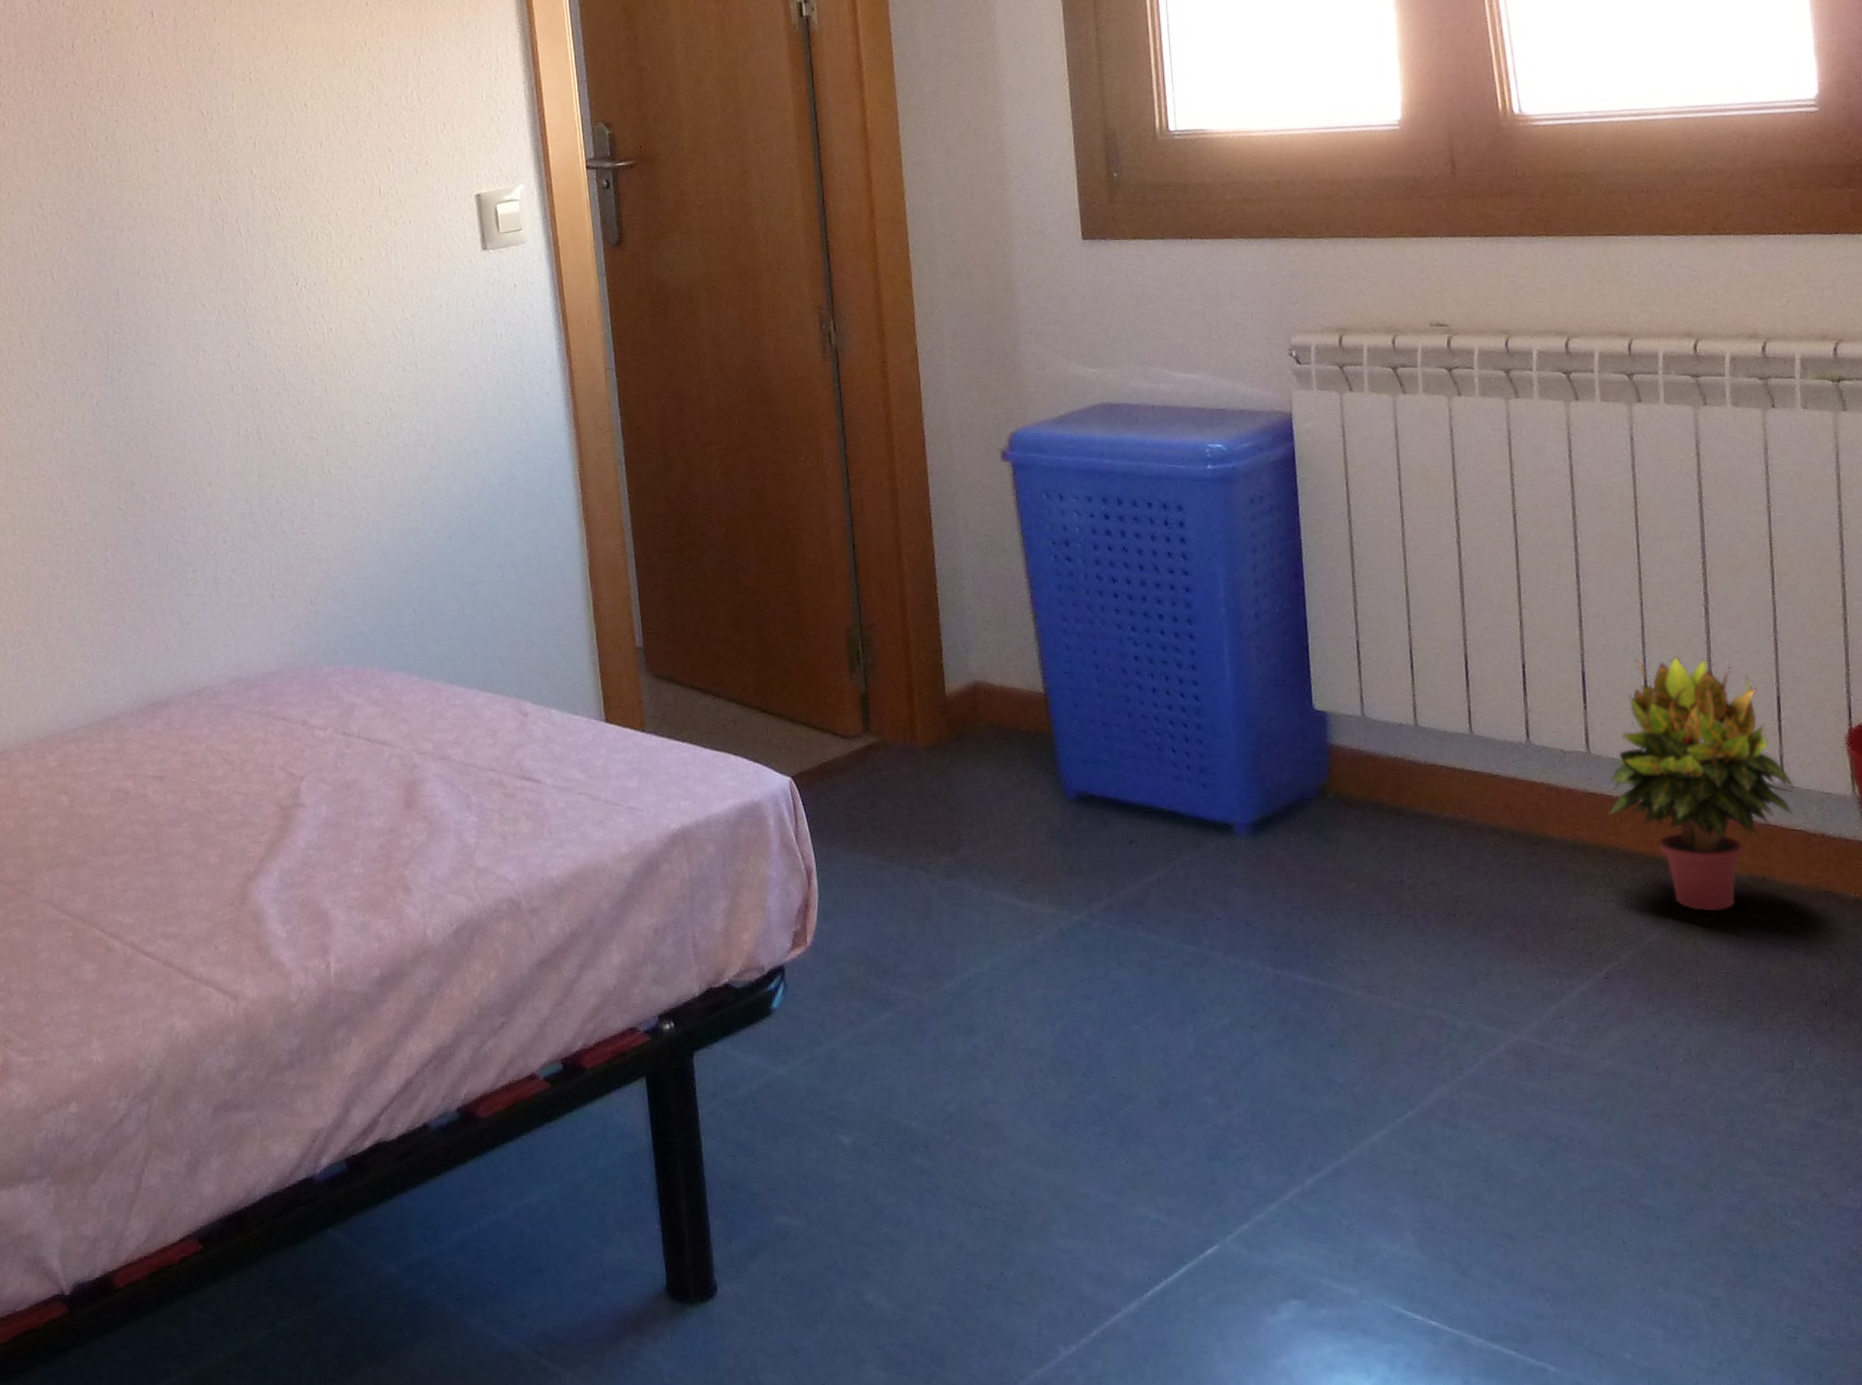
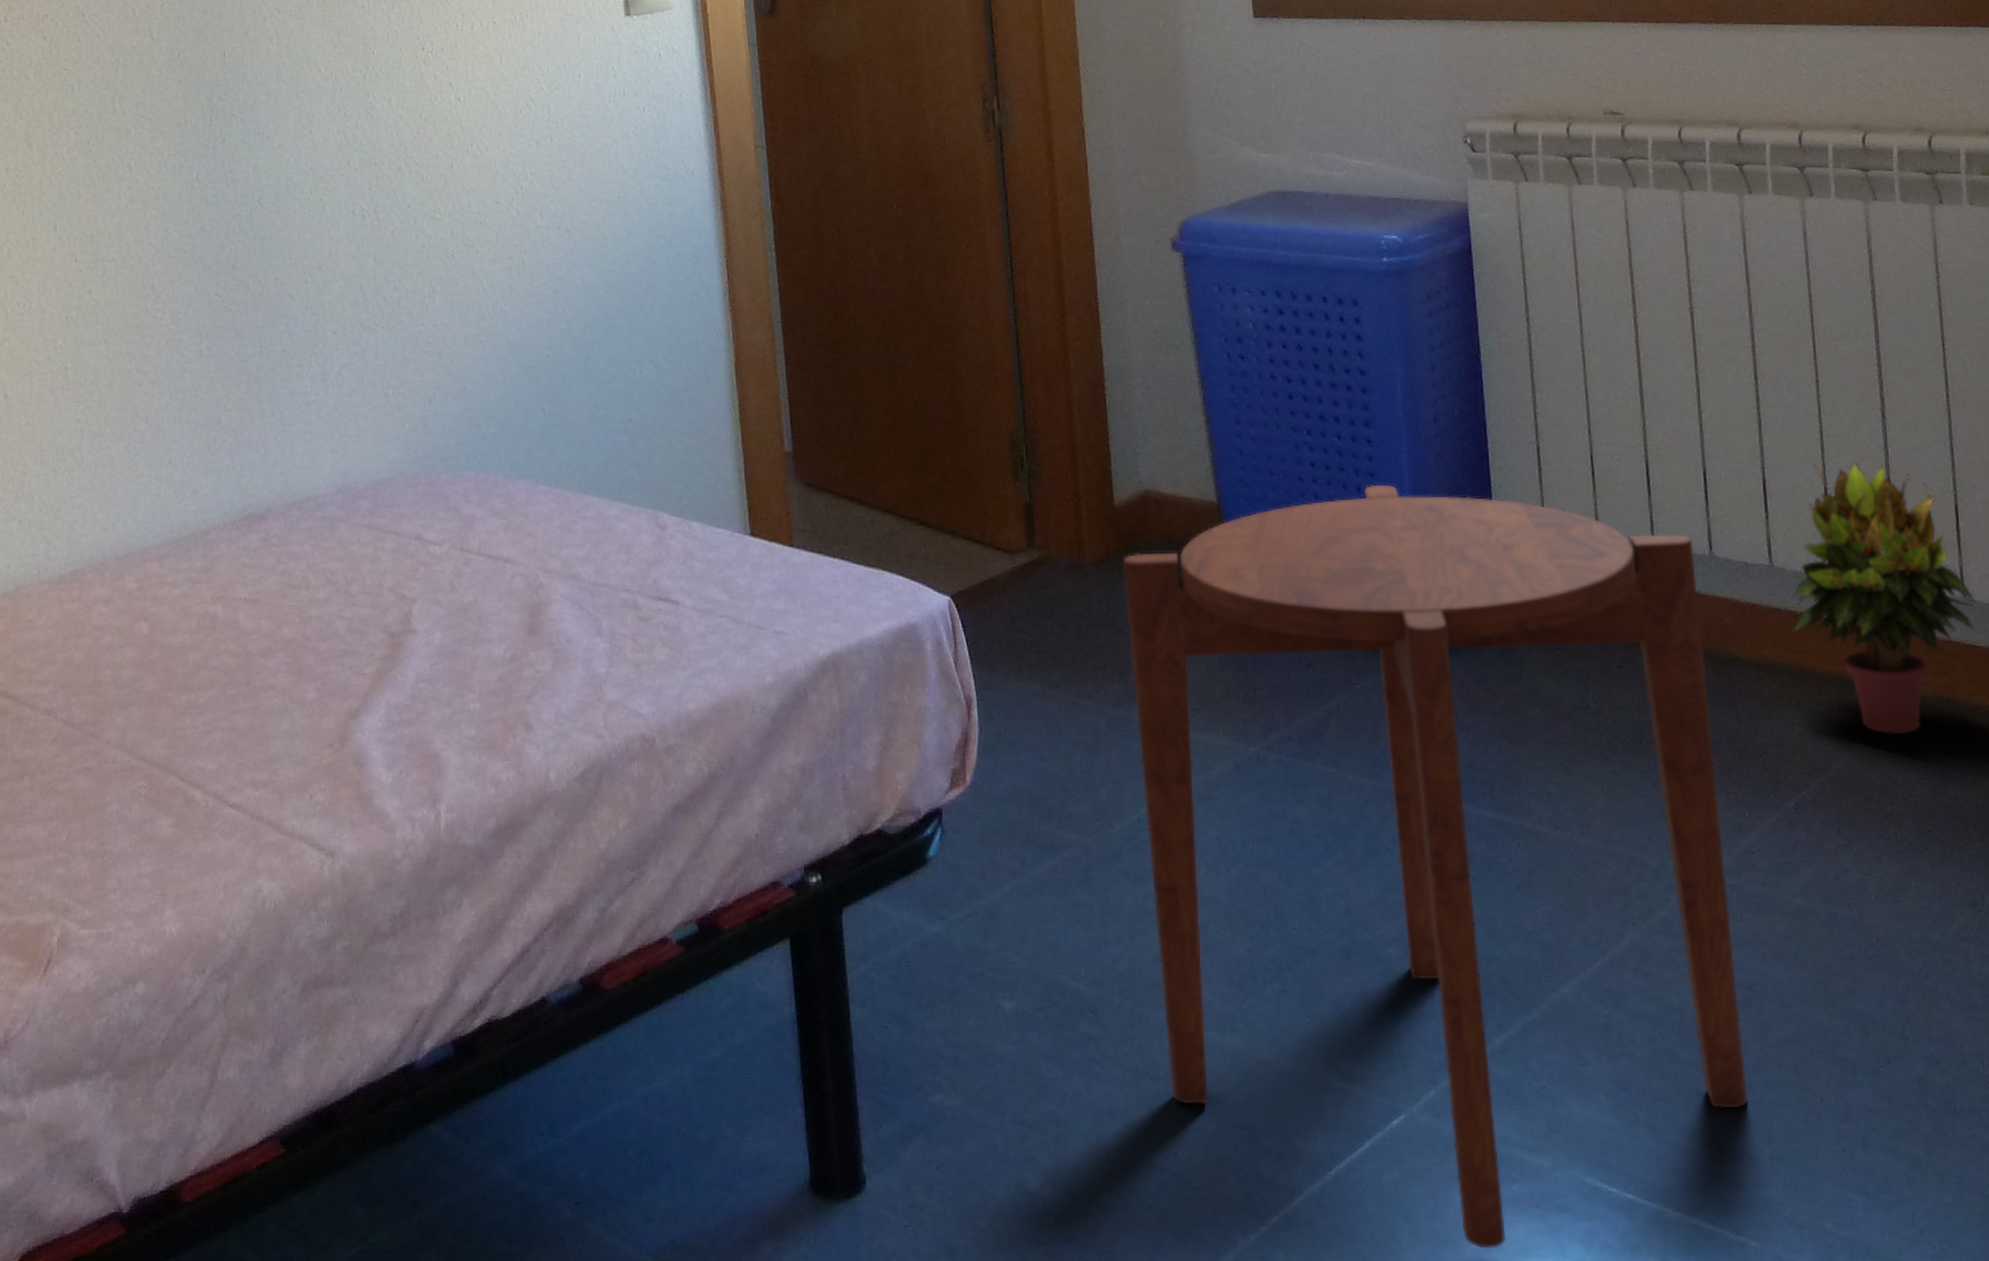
side table: none [953,676,1552,1365] -> present [1122,484,1748,1249]

